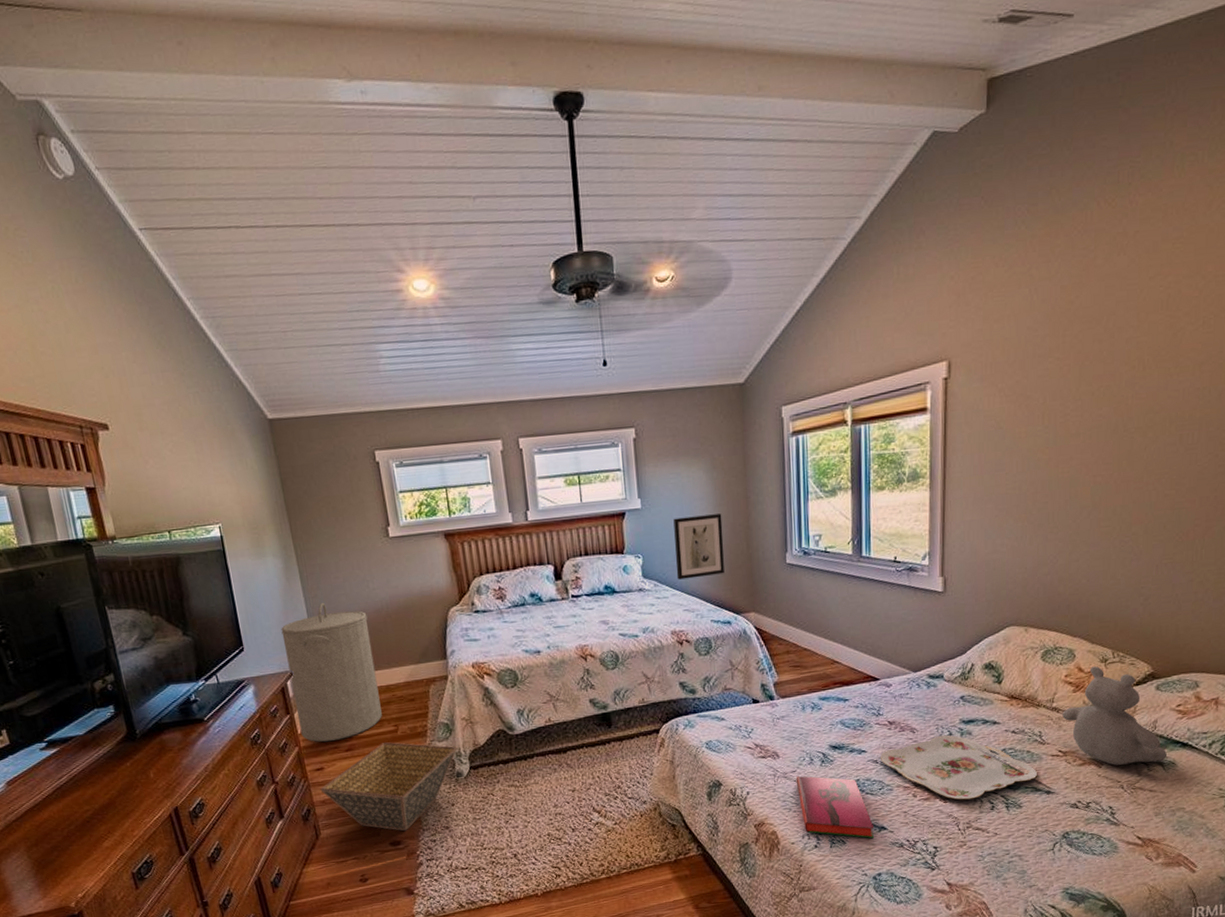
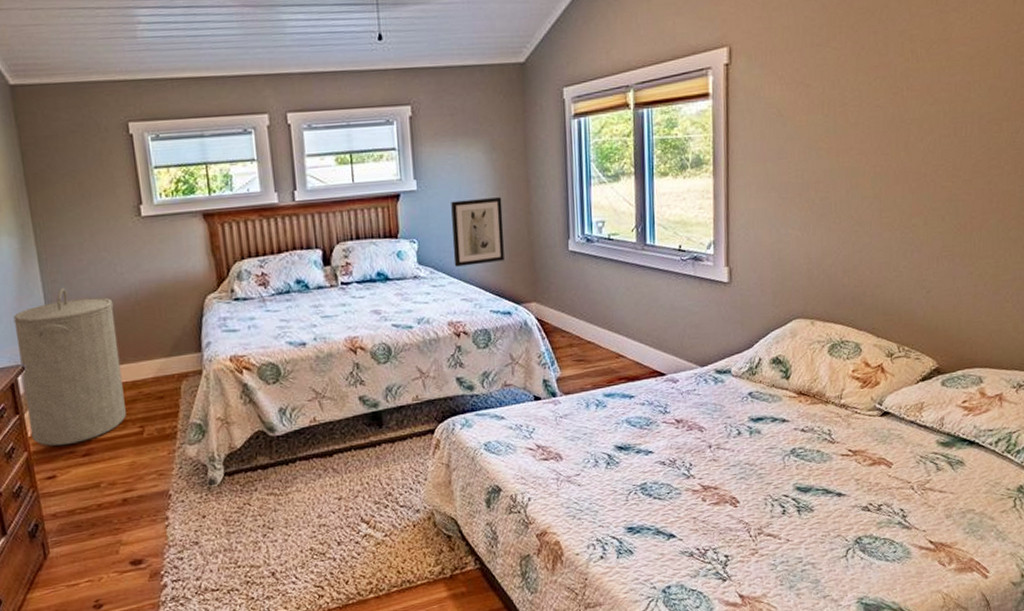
basket: present [320,742,457,832] -> none [51,445,210,549]
hardback book: present [796,775,874,839] -> none [580,479,663,548]
serving tray: present [879,734,1038,800] -> none [667,433,829,504]
teddy bear: present [1062,666,1167,765] -> none [851,361,955,465]

